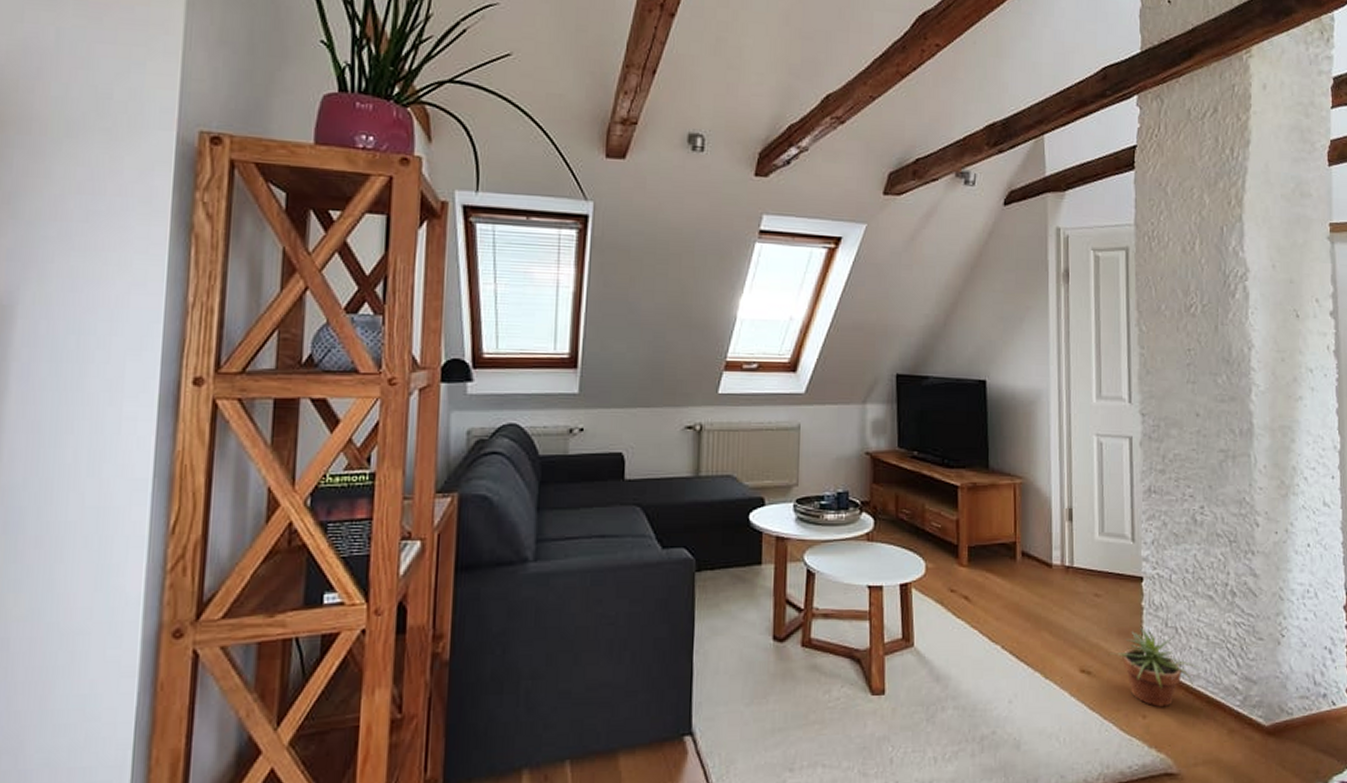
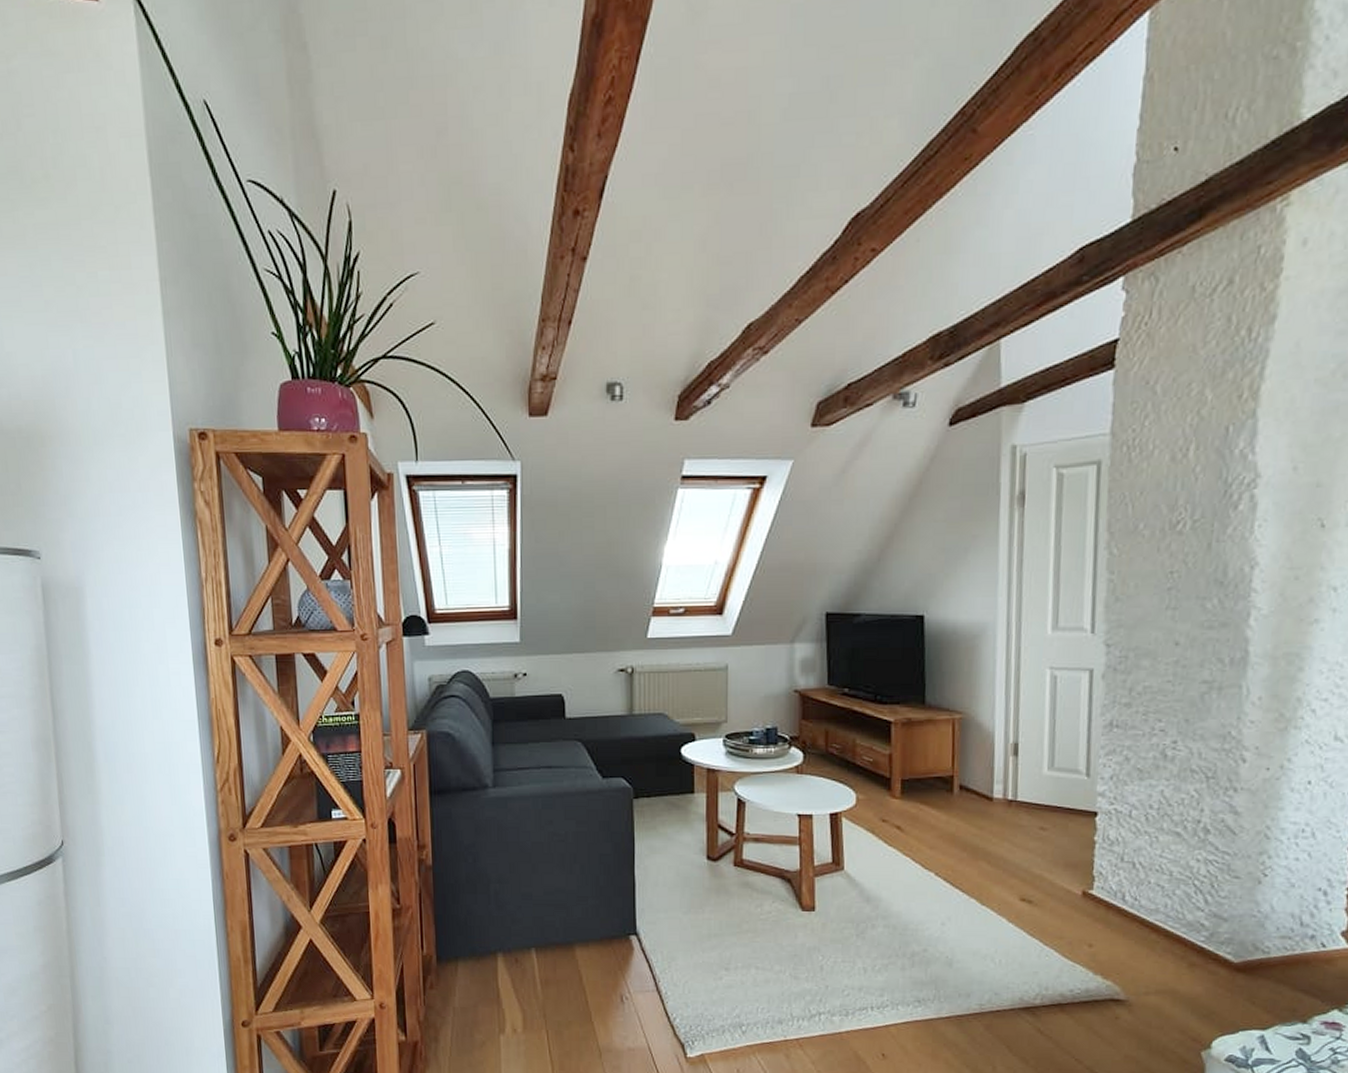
potted plant: present [1109,628,1200,707] -> none [1053,862,1159,937]

